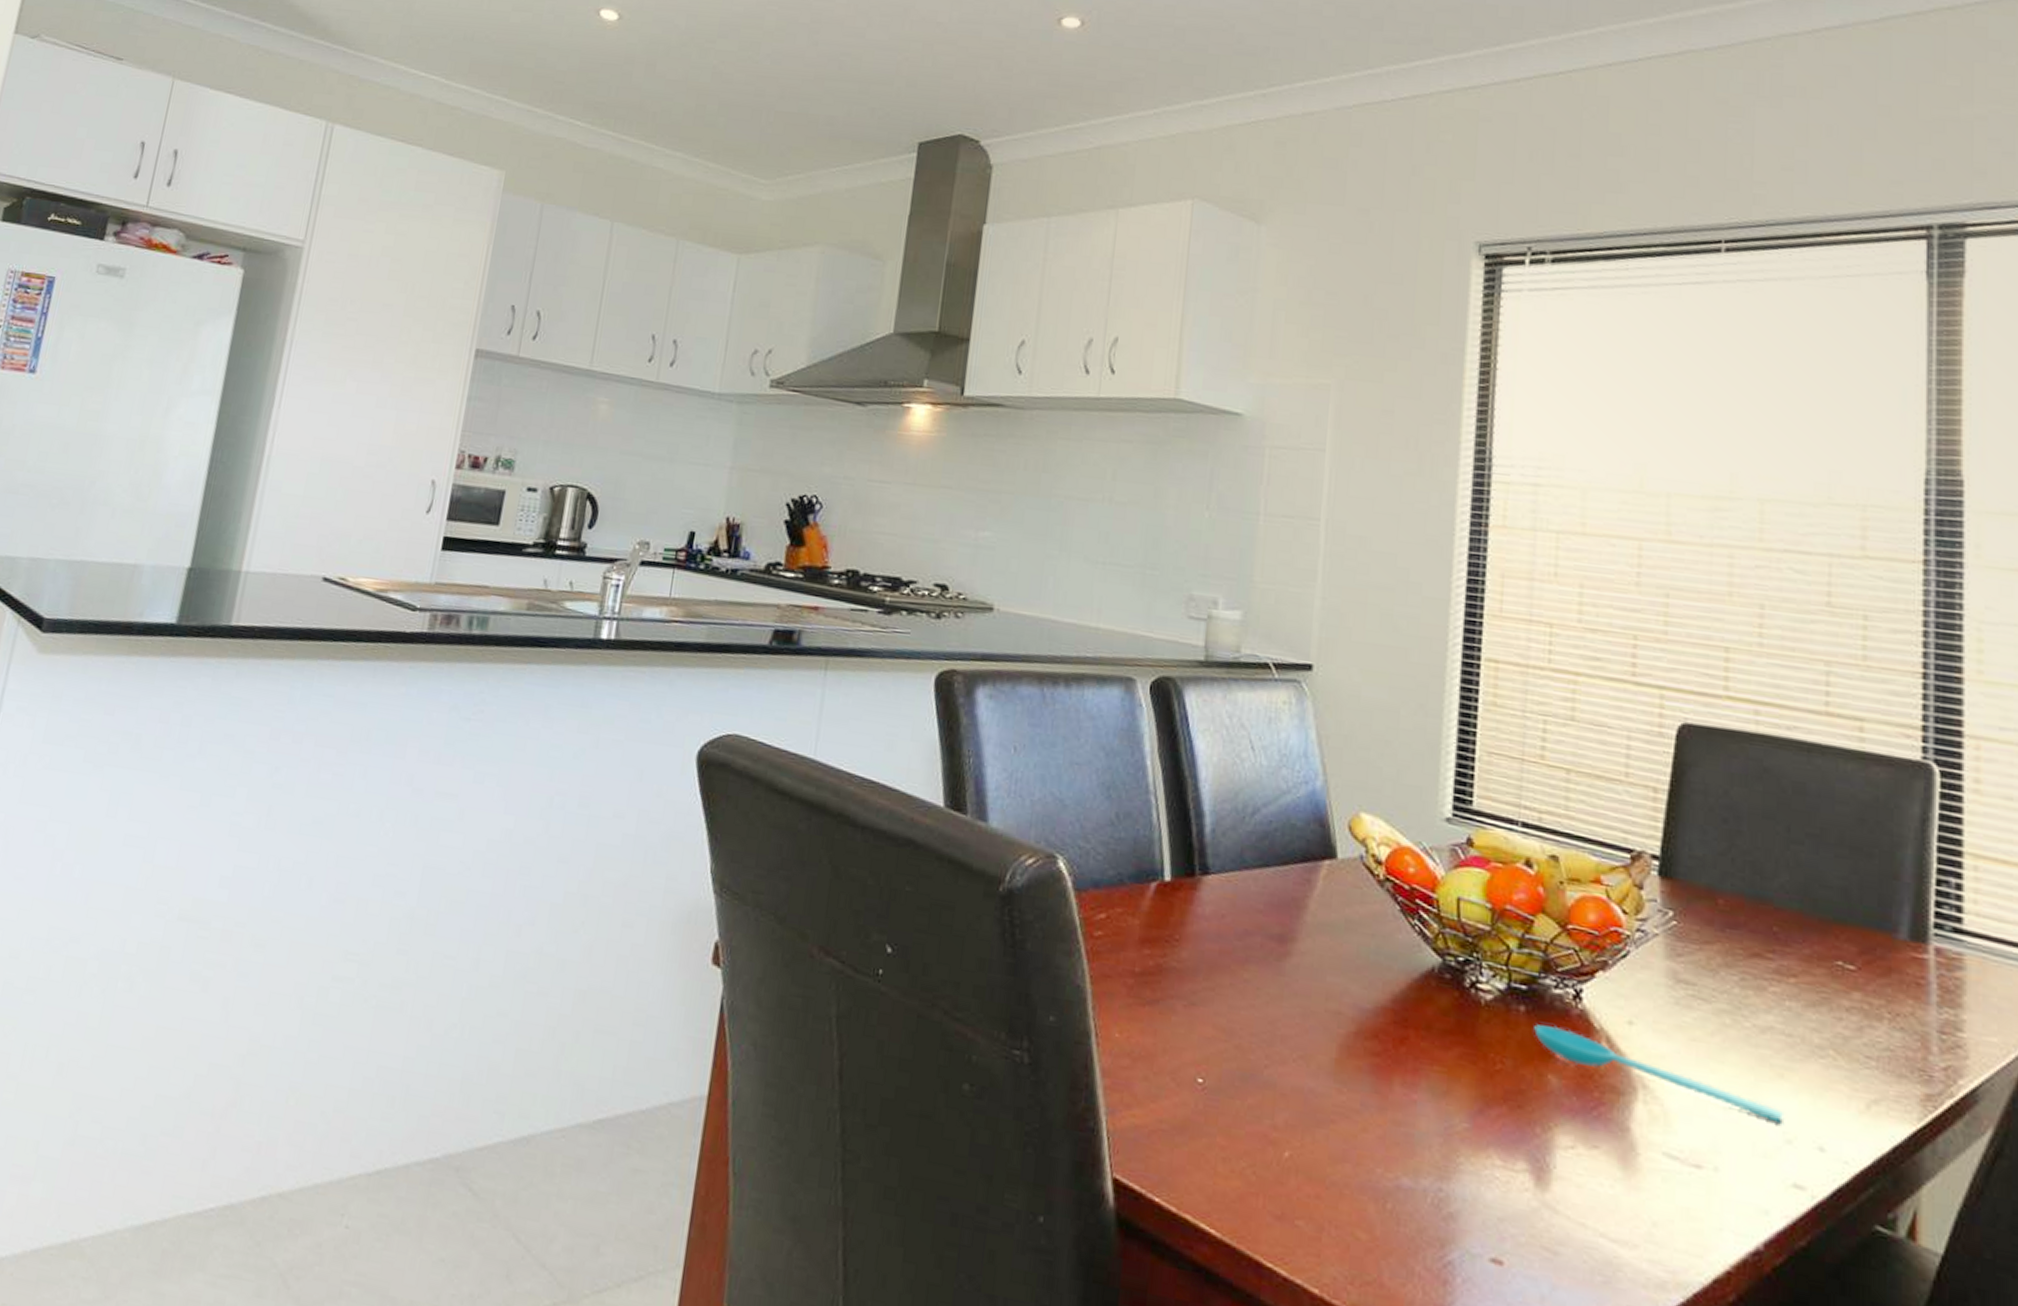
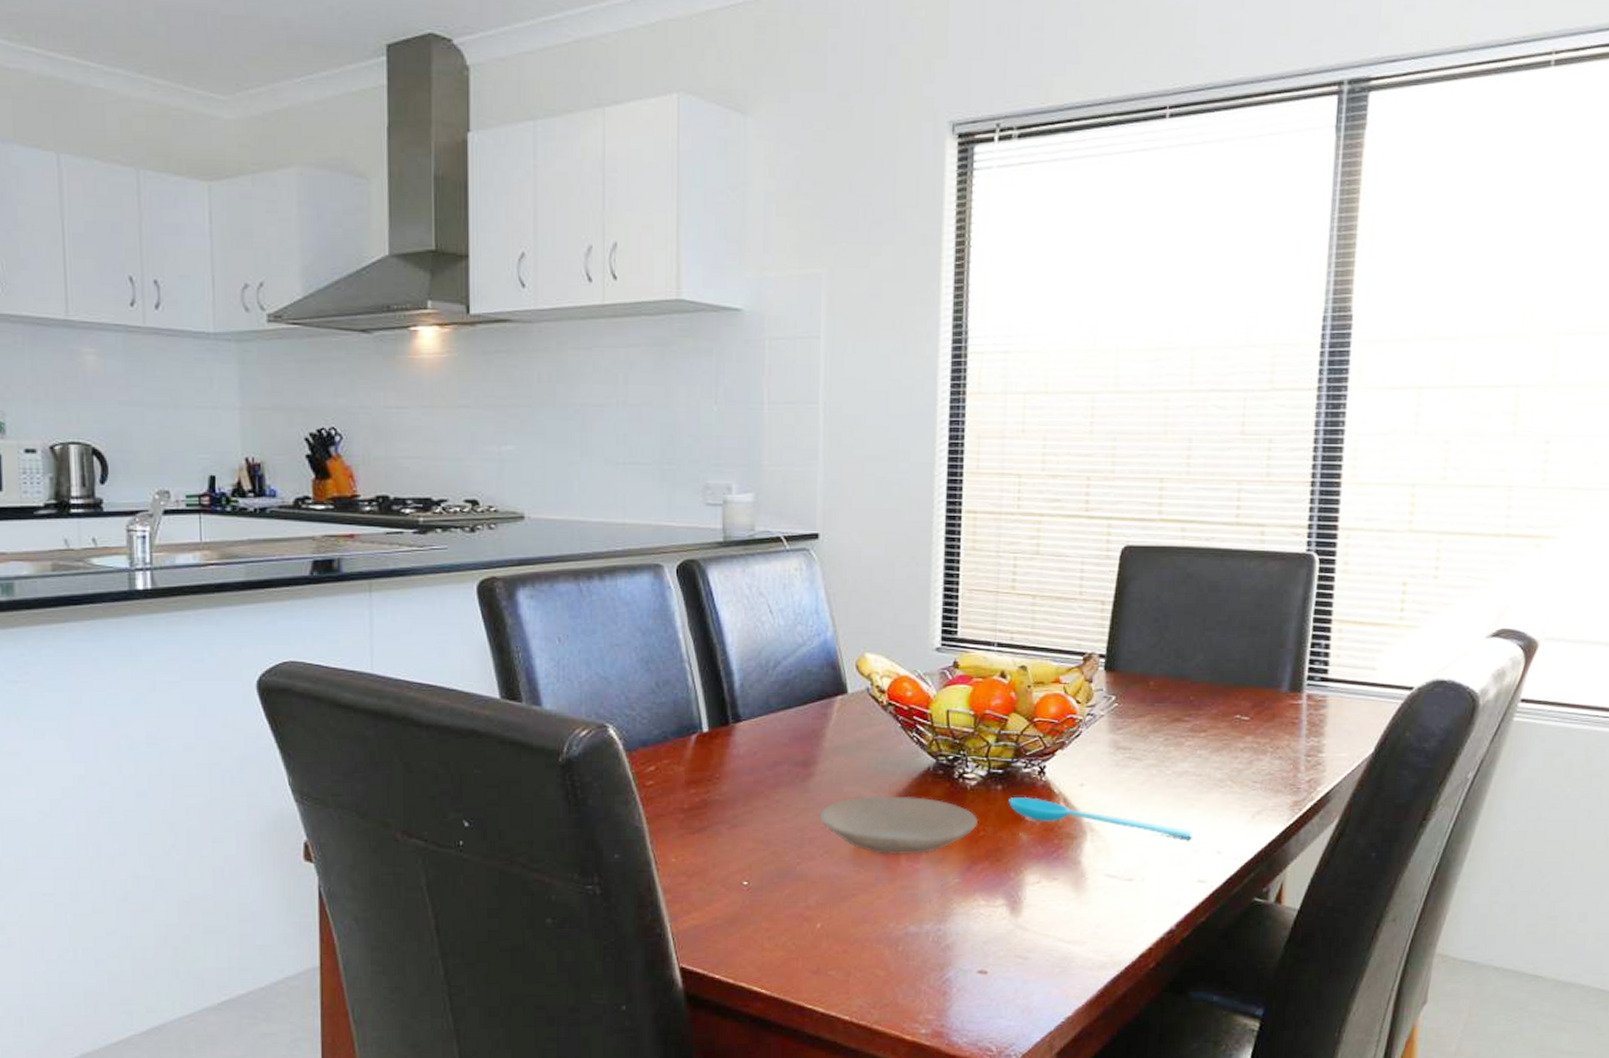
plate: none [1295,991,1495,1082] -> present [819,795,979,855]

